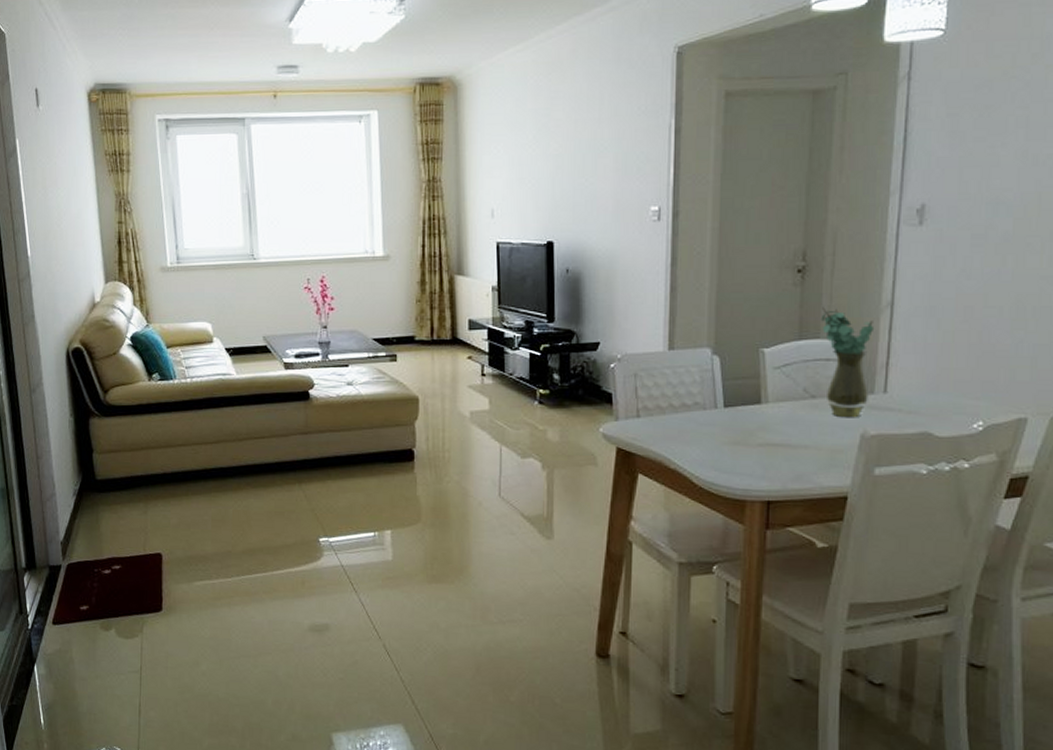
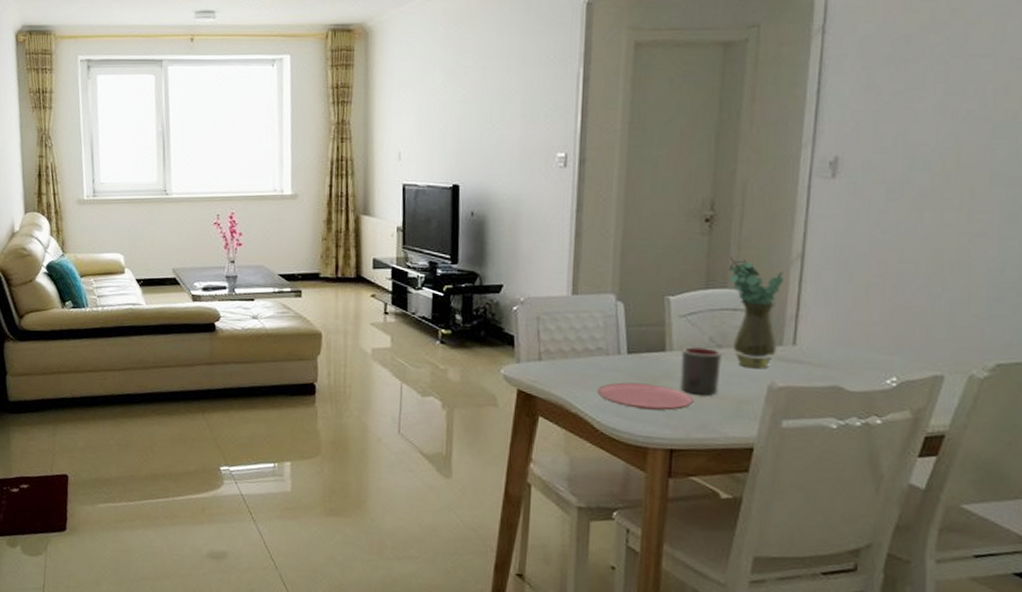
plate: none [695,436,790,463] -> present [597,382,694,411]
mug: none [776,397,815,446] -> present [680,346,722,395]

